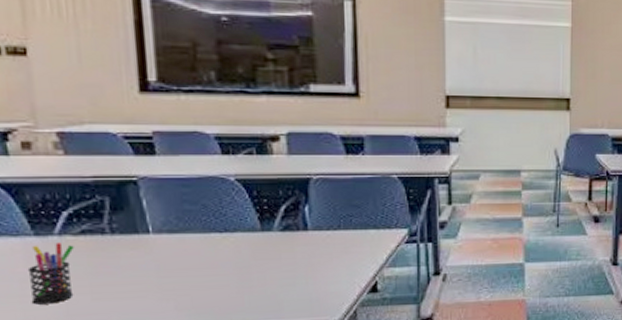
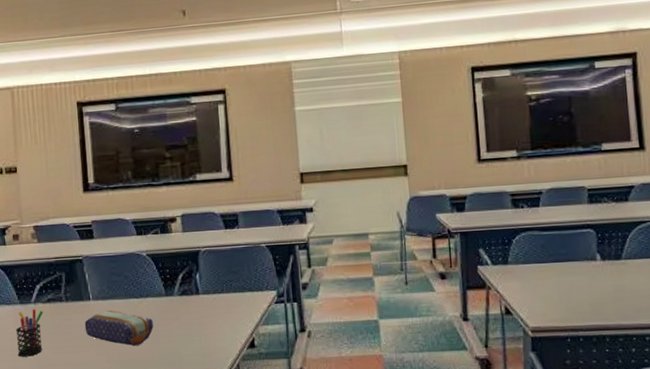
pencil case: none [140,247,243,291] -> present [84,310,153,347]

